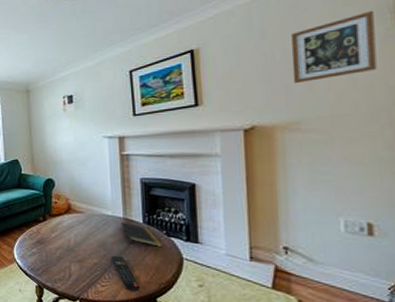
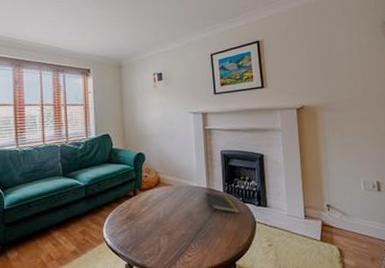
remote control: present [111,255,141,291] -> none [196,225,223,258]
picture frame: present [292,10,377,84] -> none [324,24,375,74]

